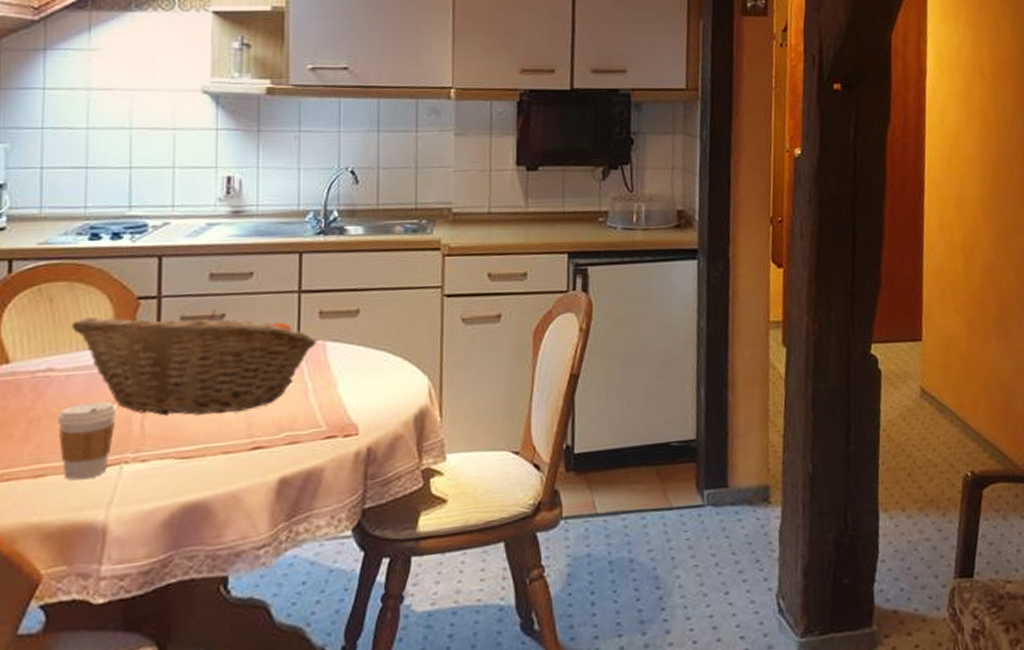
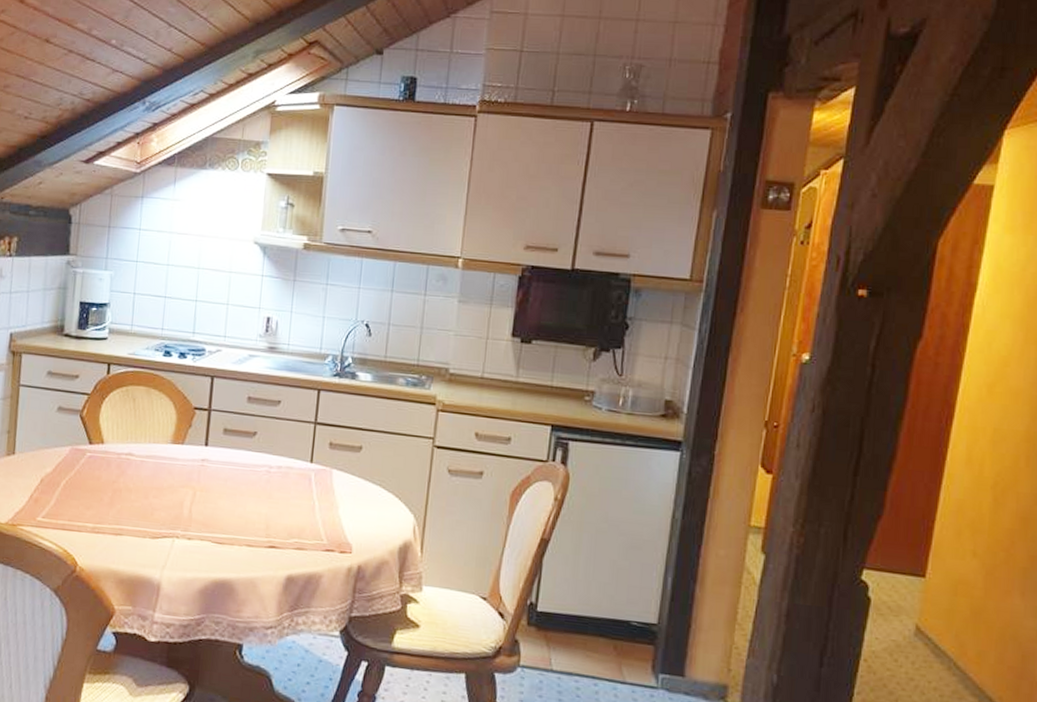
coffee cup: present [58,401,117,480] -> none [133,484,174,544]
fruit basket: present [71,309,319,416] -> none [146,418,327,515]

